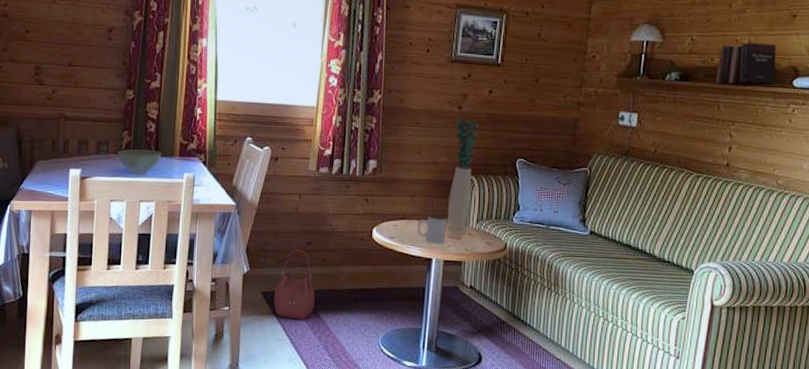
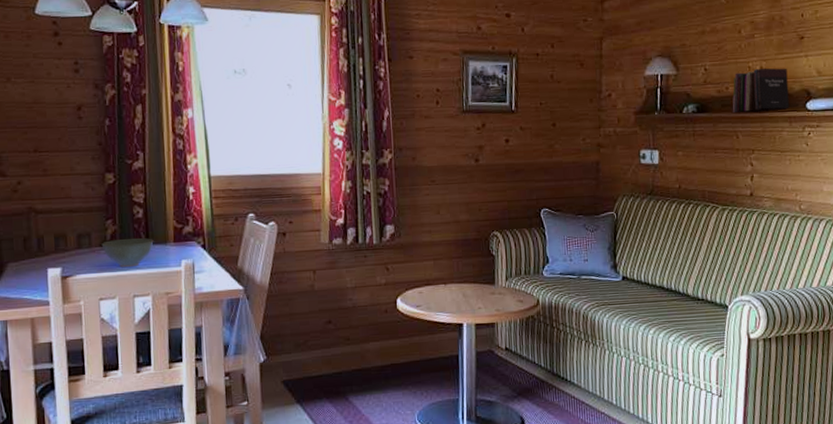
handbag: present [273,250,315,320] -> none [296,330,342,406]
cup: present [417,214,448,245] -> none [443,276,476,309]
vase: present [447,114,479,240] -> none [473,167,499,301]

